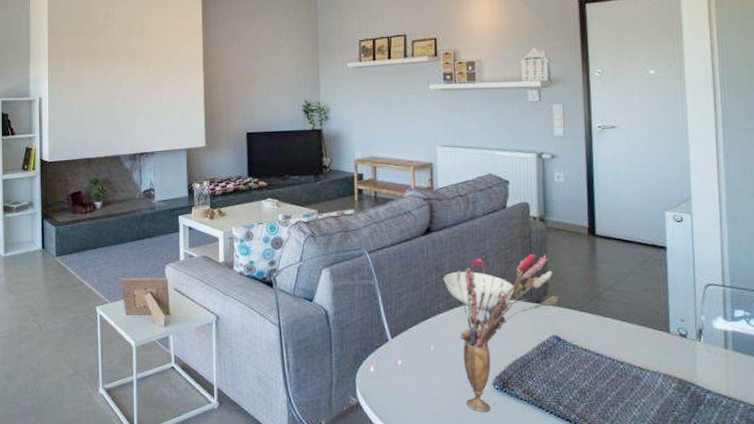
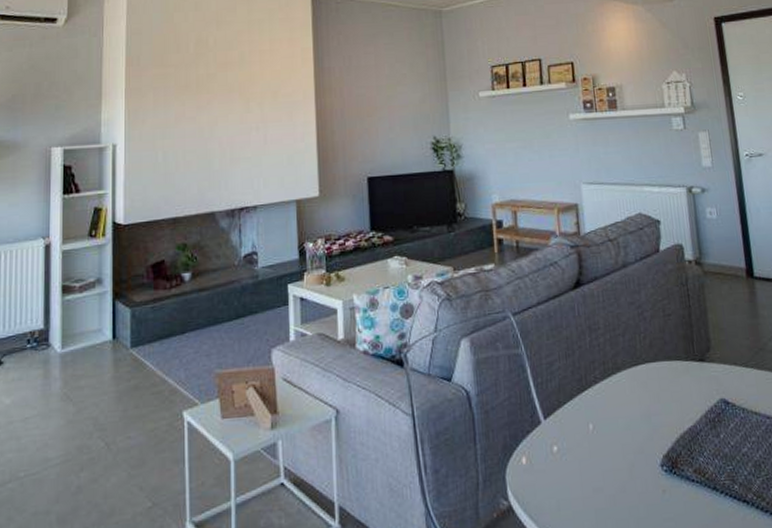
bowl: present [443,271,514,310] -> none [598,330,675,375]
bouquet: present [456,253,558,412] -> none [612,302,722,502]

